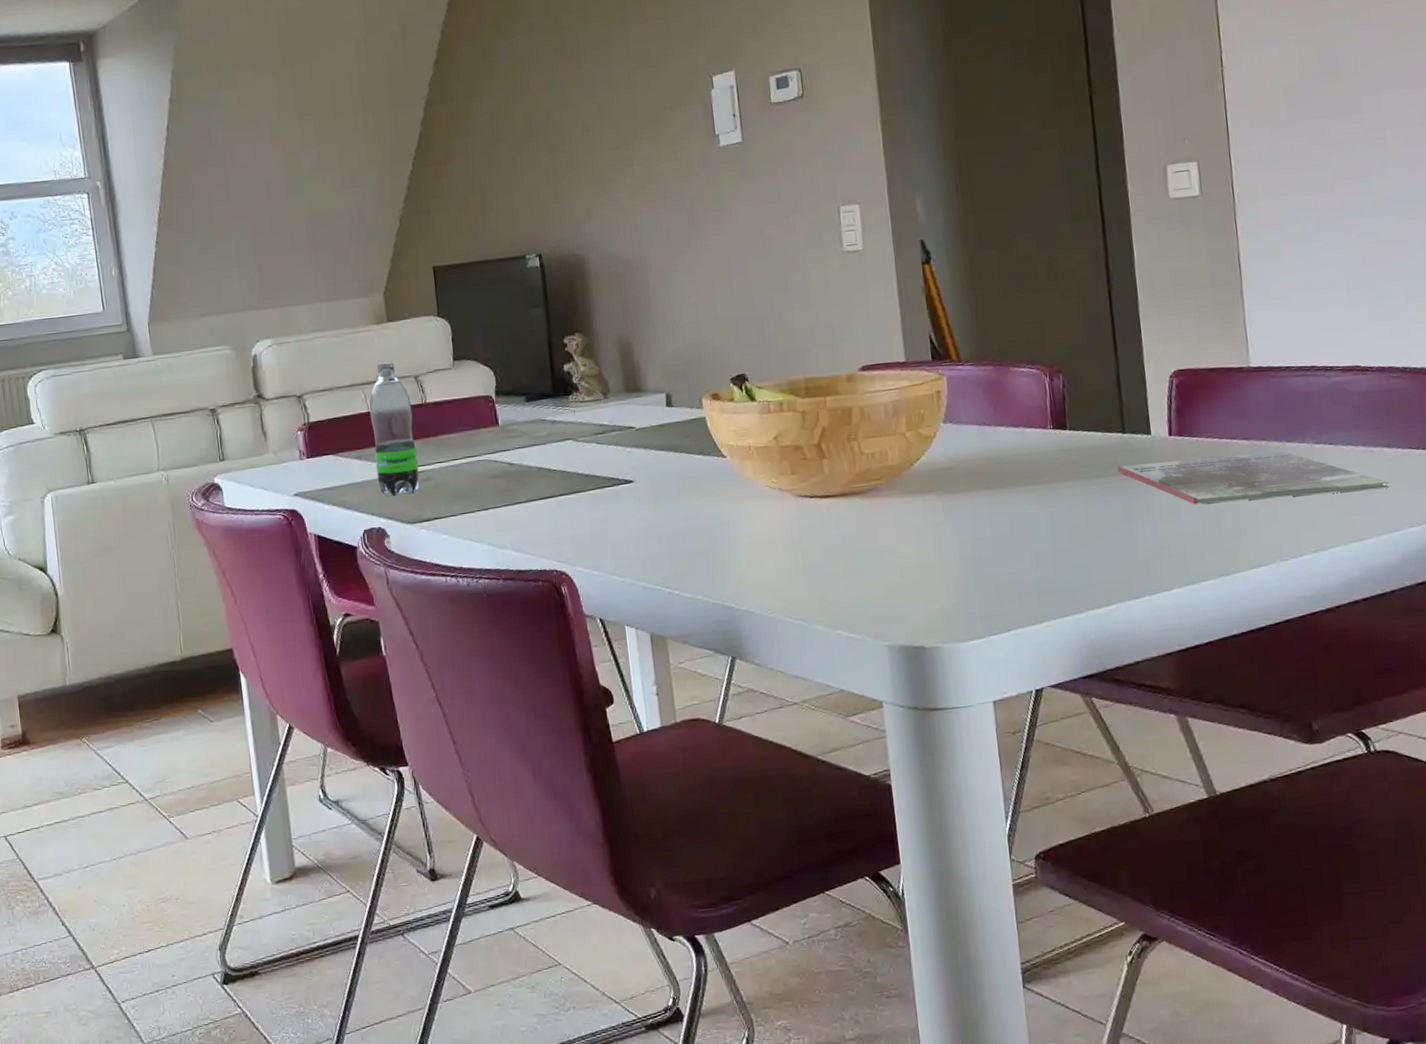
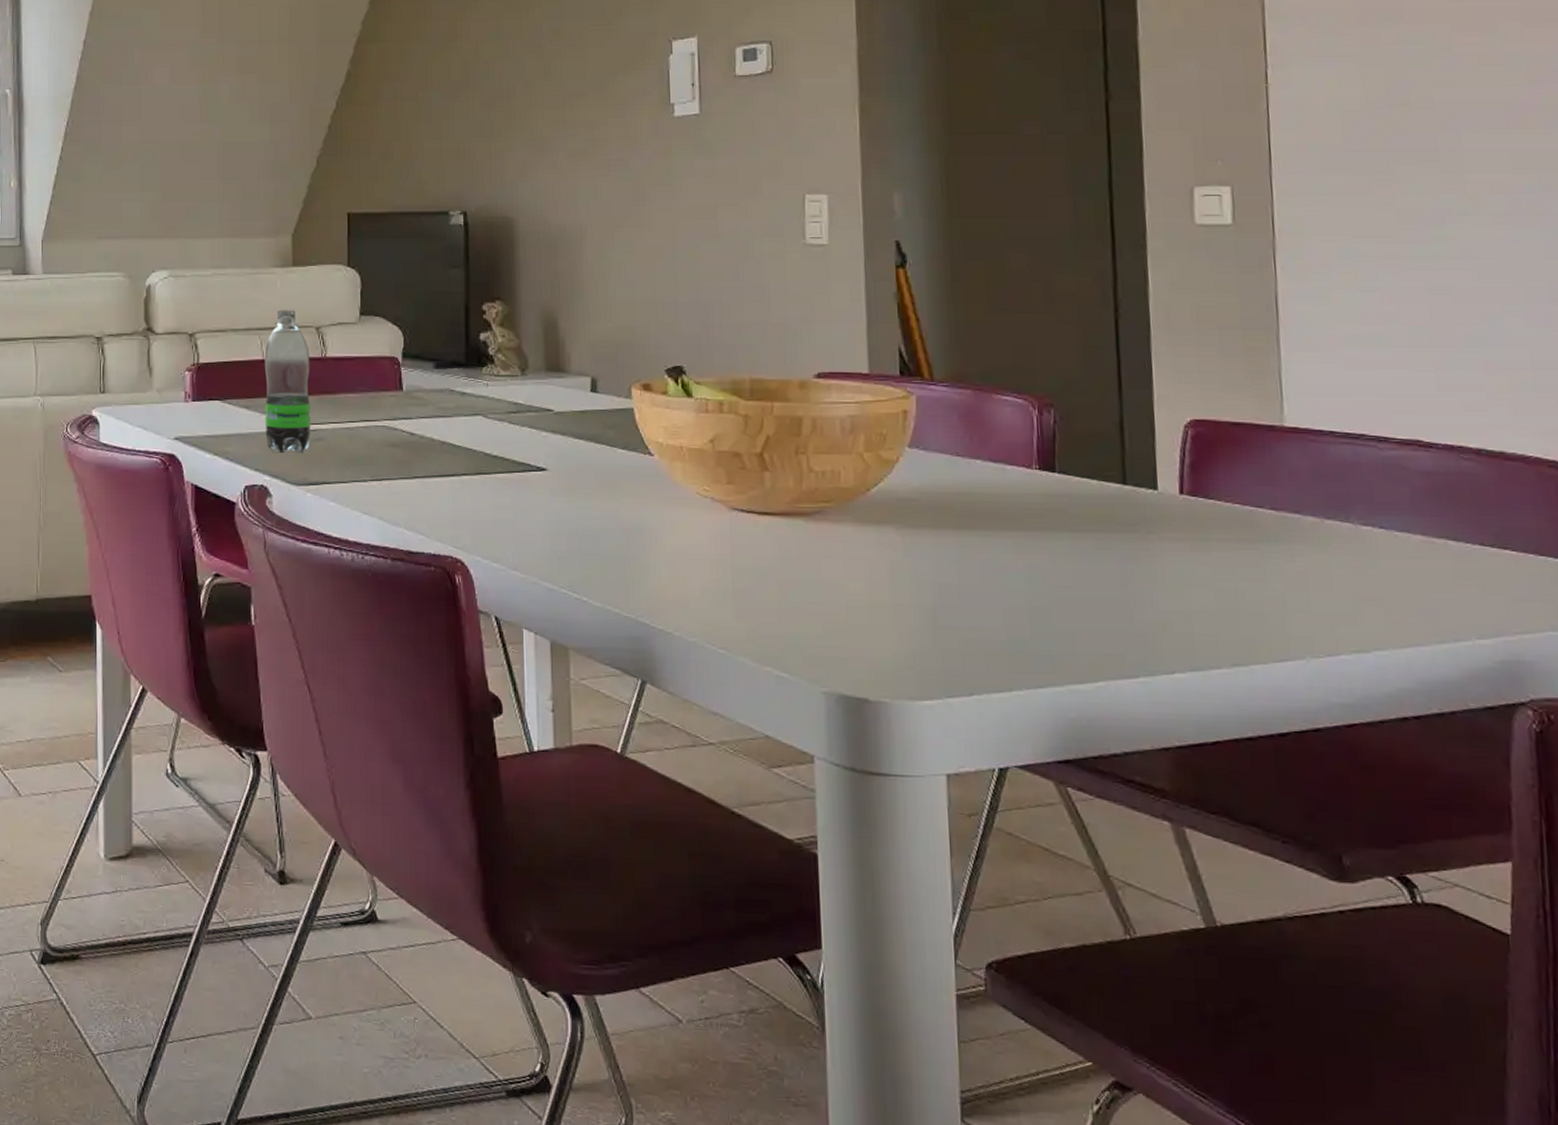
magazine: present [1117,451,1390,505] -> none [1114,522,1454,589]

